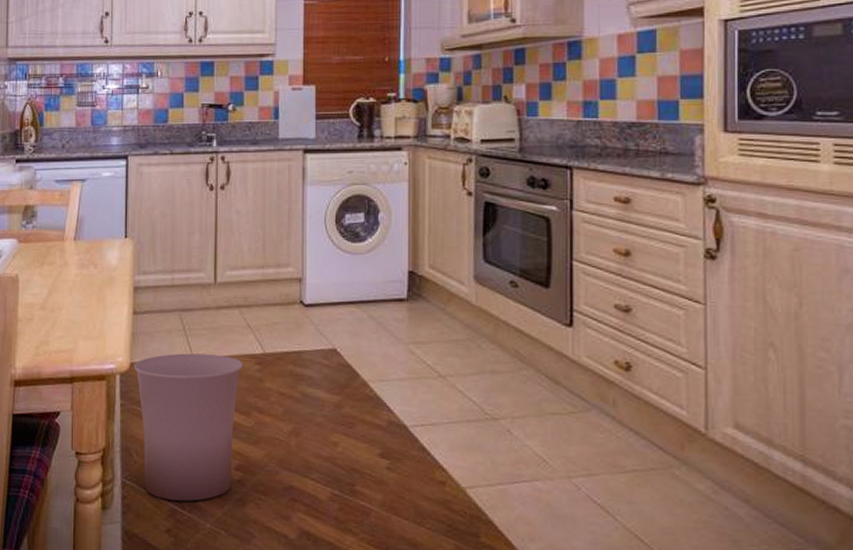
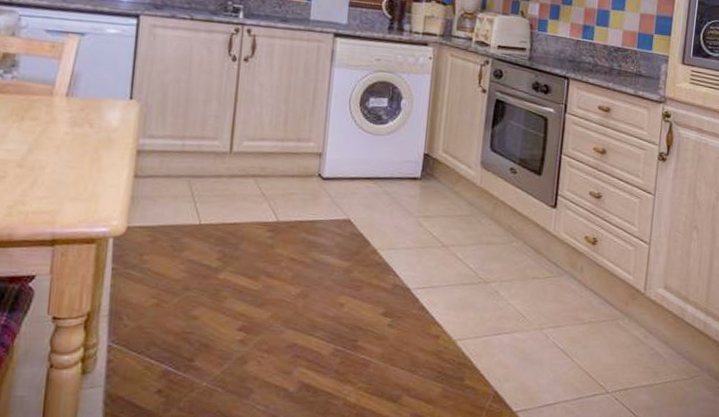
waste bin: present [134,353,243,502] -> none [131,218,254,362]

